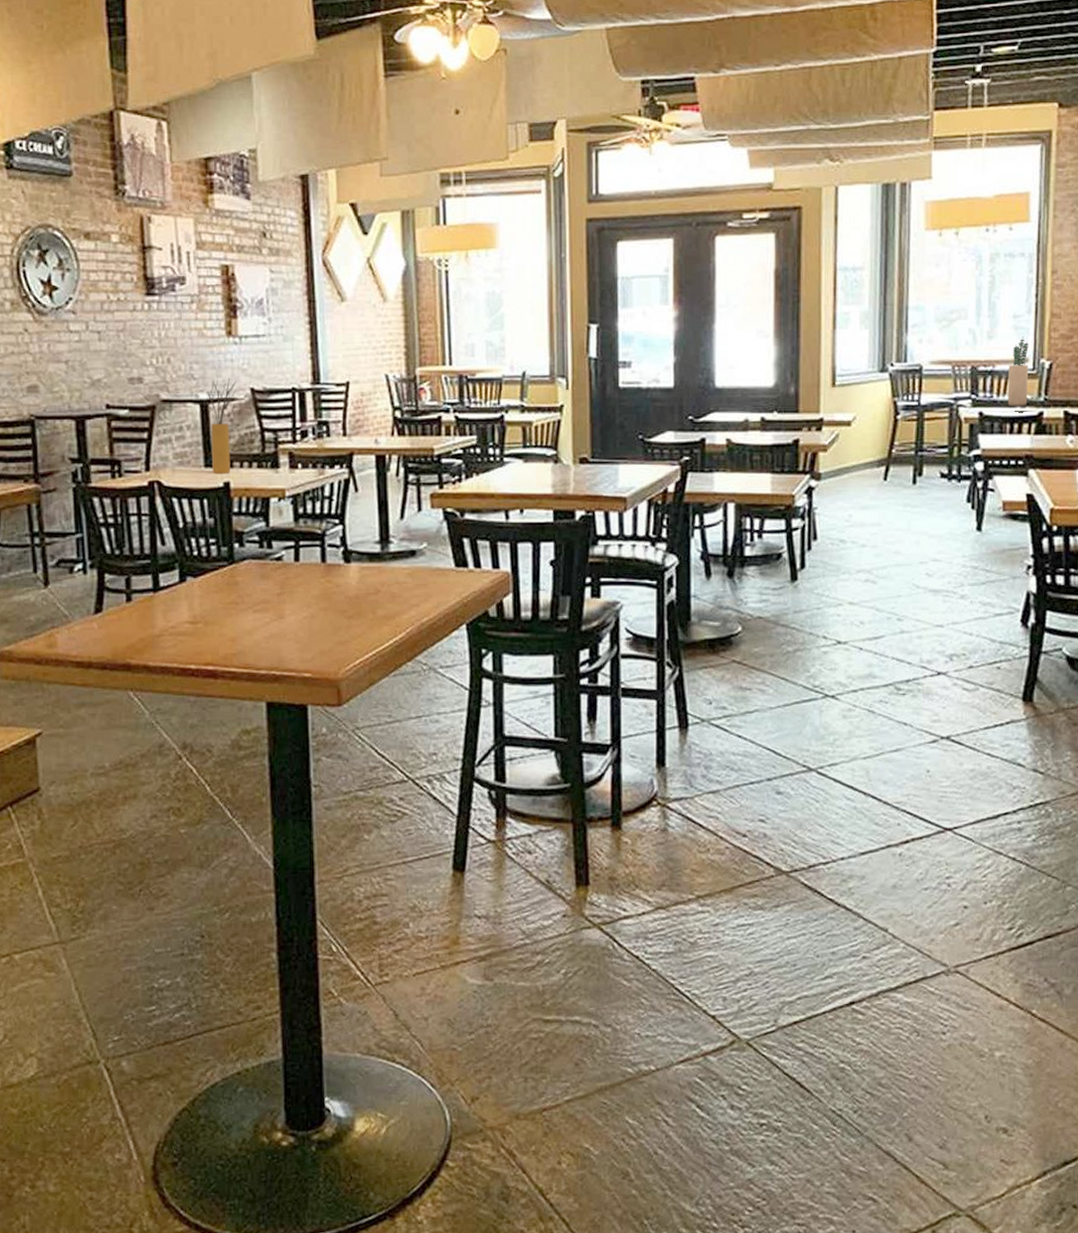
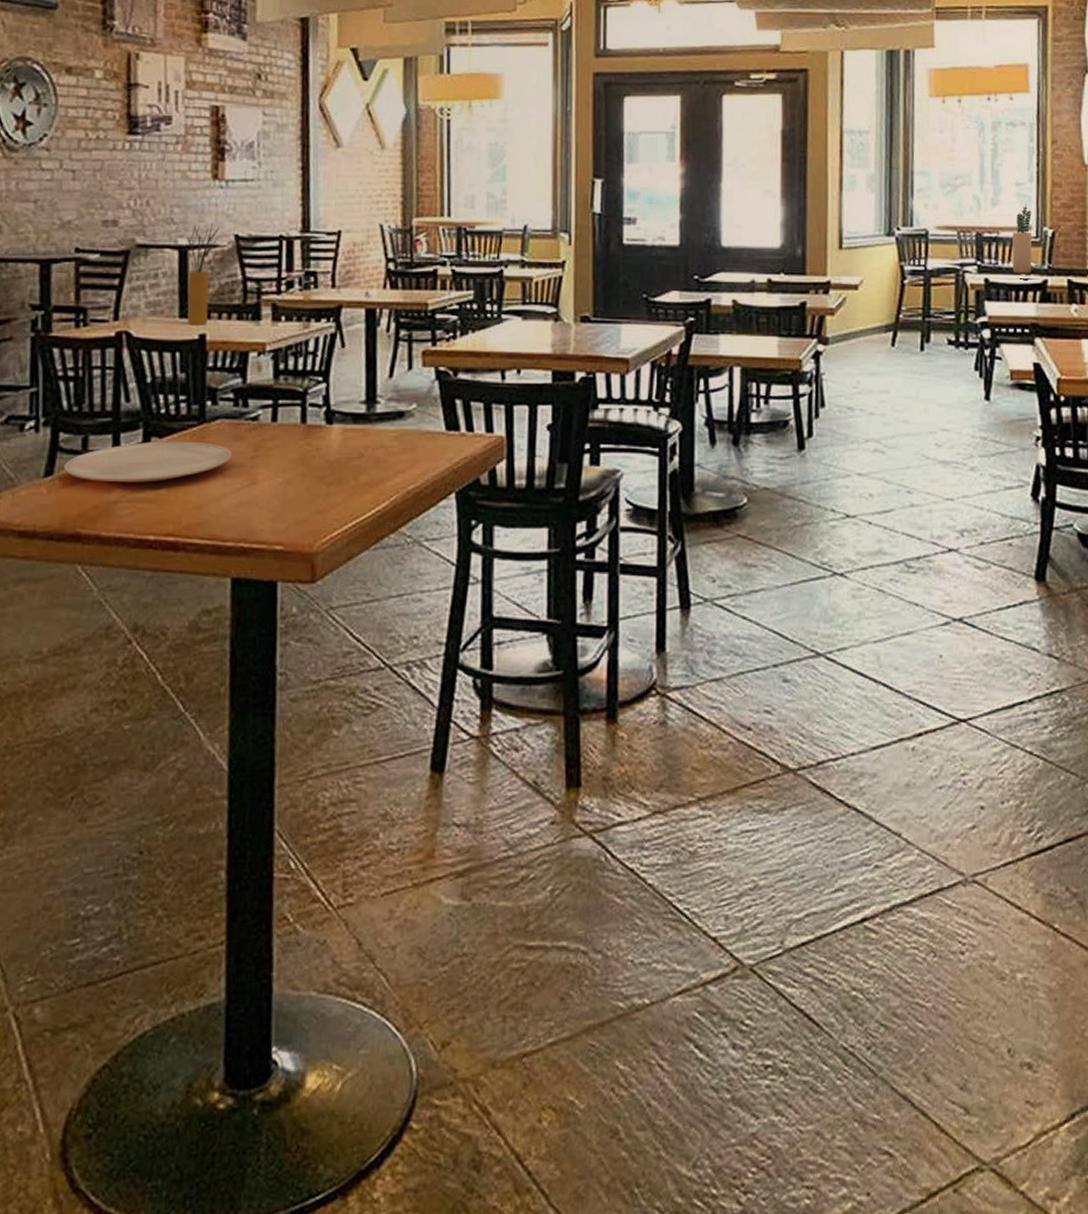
plate: none [111,580,260,618] -> present [63,441,232,483]

